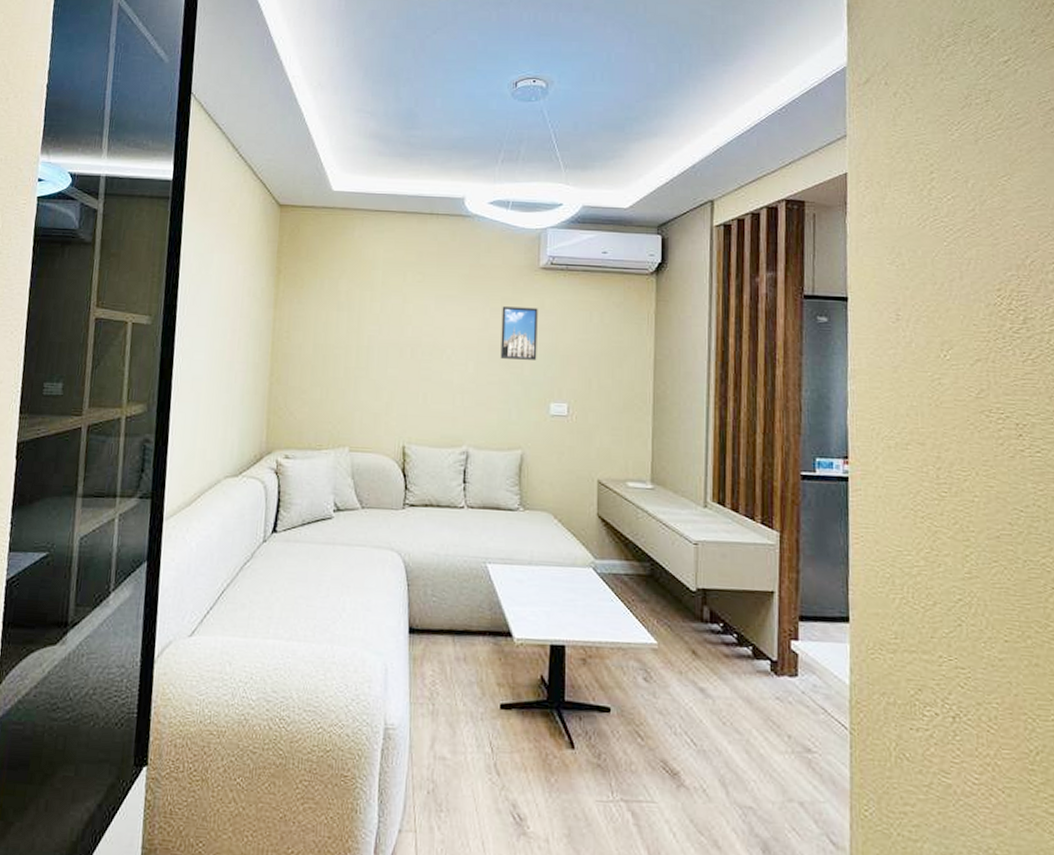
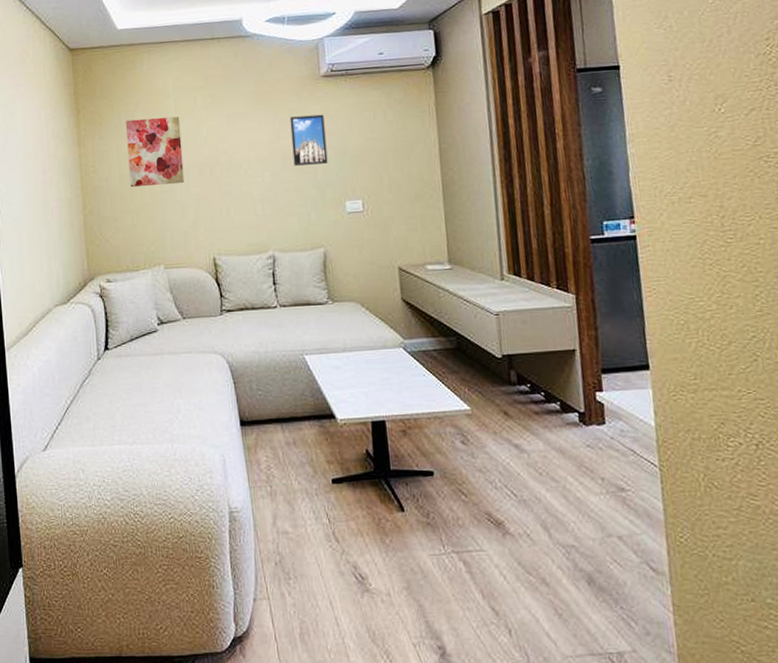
wall art: none [324,287,386,363] -> present [126,117,185,188]

